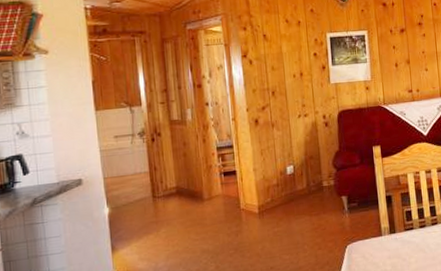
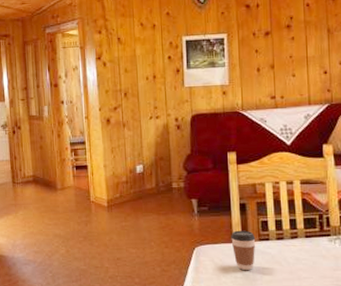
coffee cup: none [379,222,402,262] -> present [231,230,256,270]

